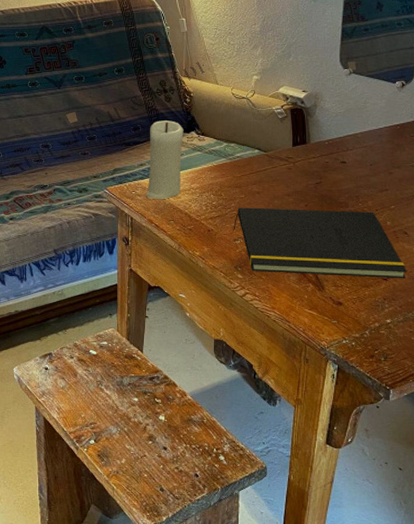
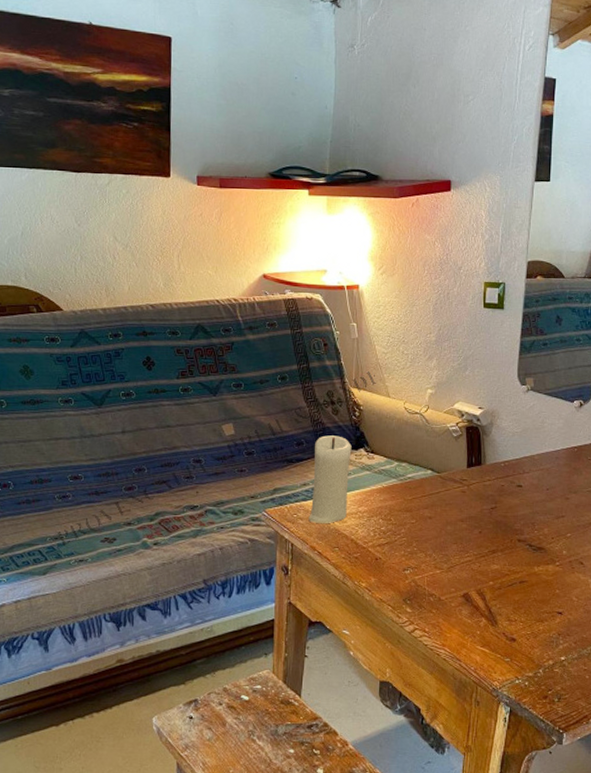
notepad: present [233,207,407,279] -> none [402,533,582,613]

